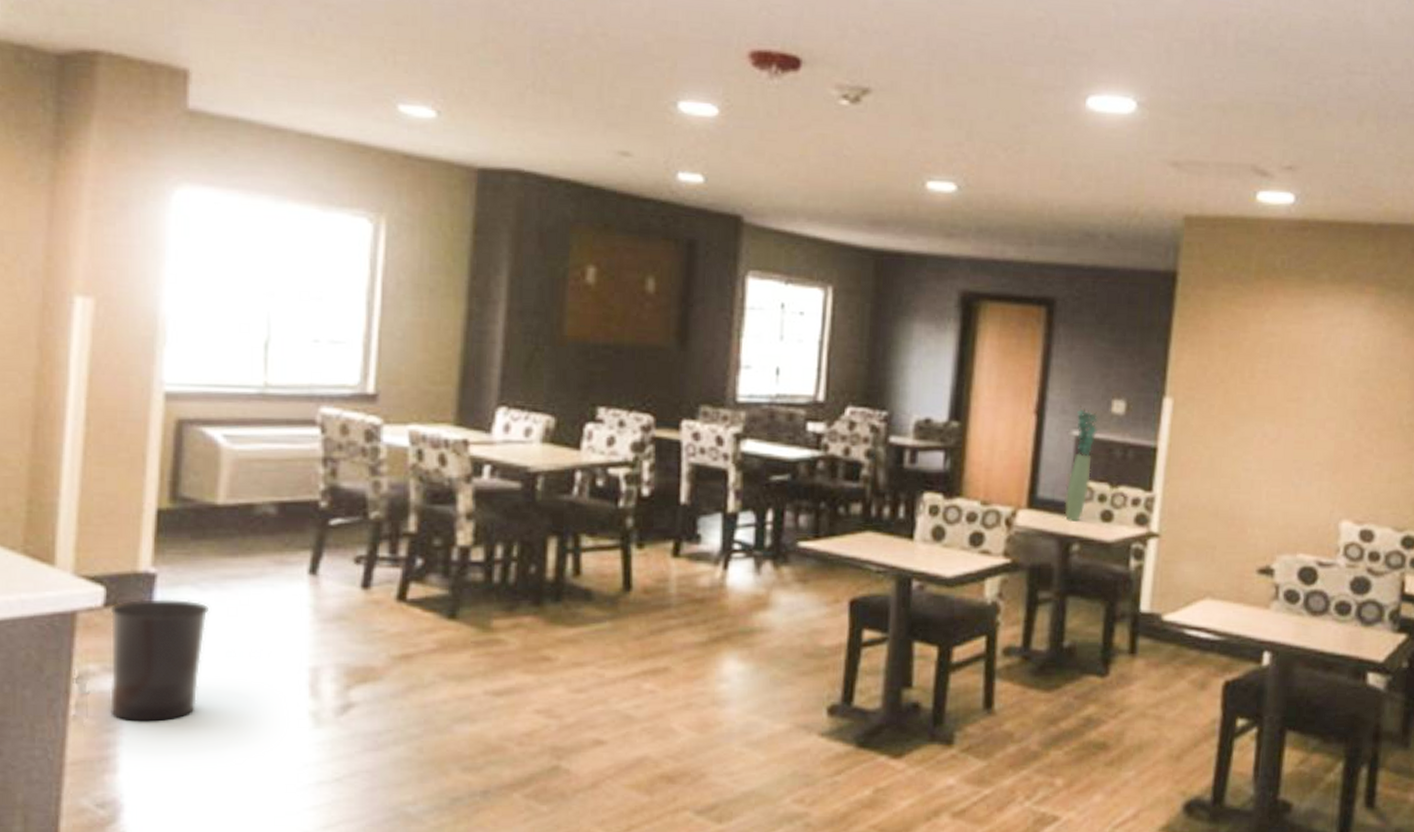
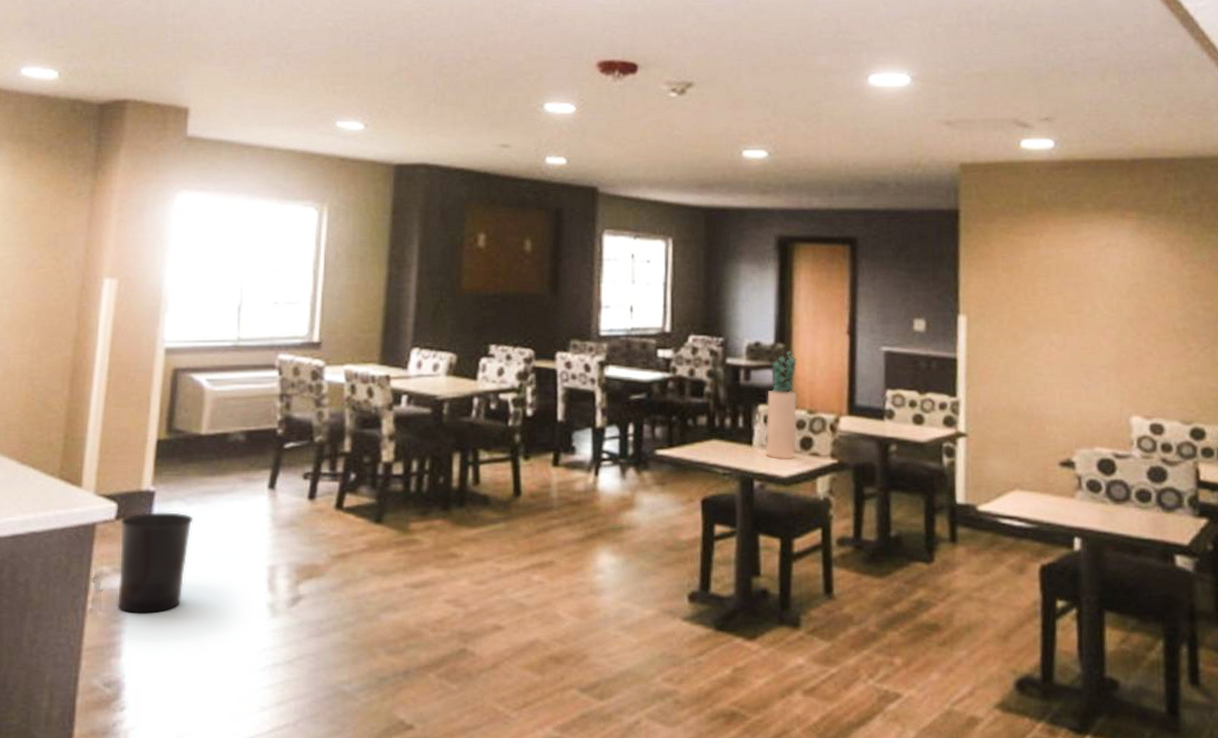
vase: none [928,425,973,557] -> present [765,346,798,459]
vase: present [1064,405,1099,523] -> none [880,325,904,426]

